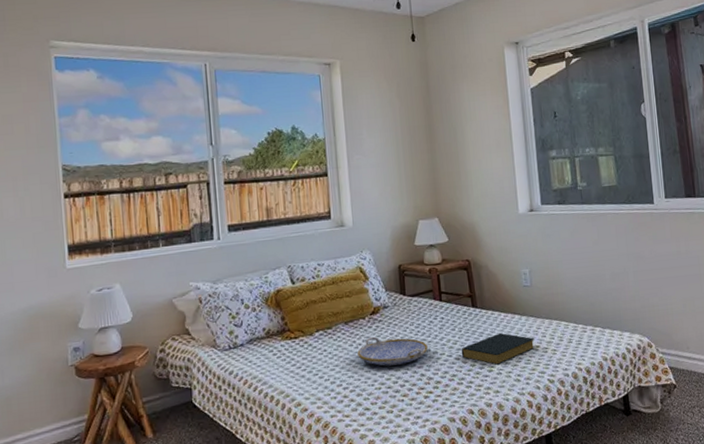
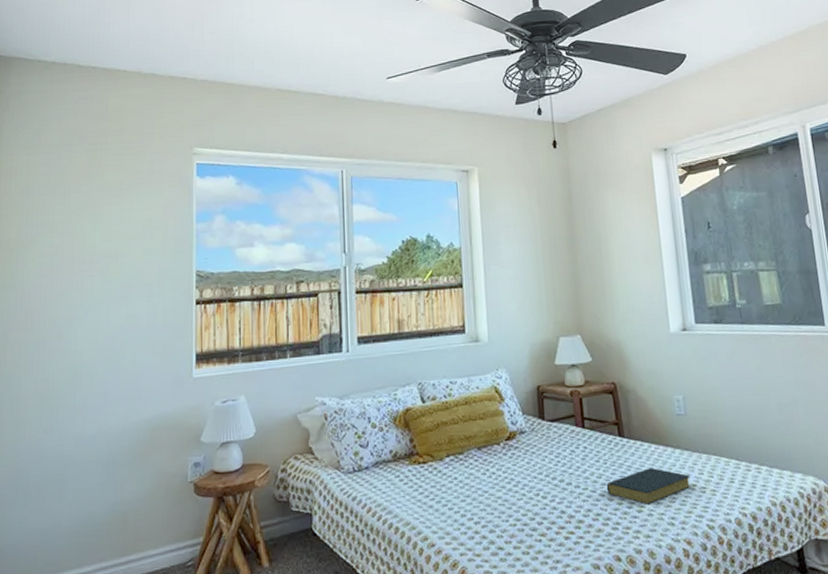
serving tray: present [357,336,428,367] -> none [491,465,569,500]

